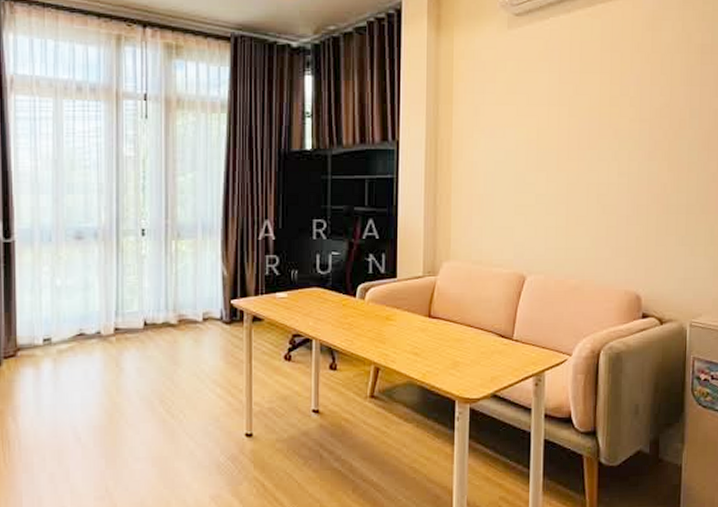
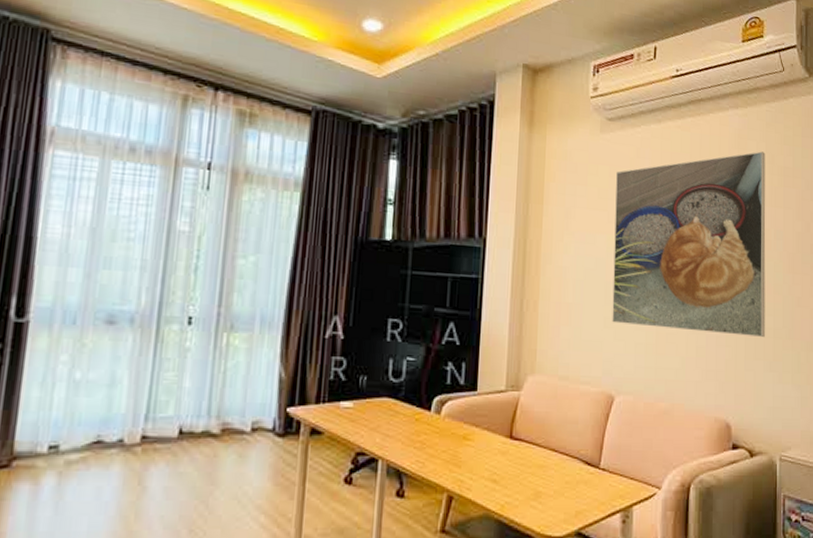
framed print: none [522,31,682,214] -> present [612,151,766,337]

